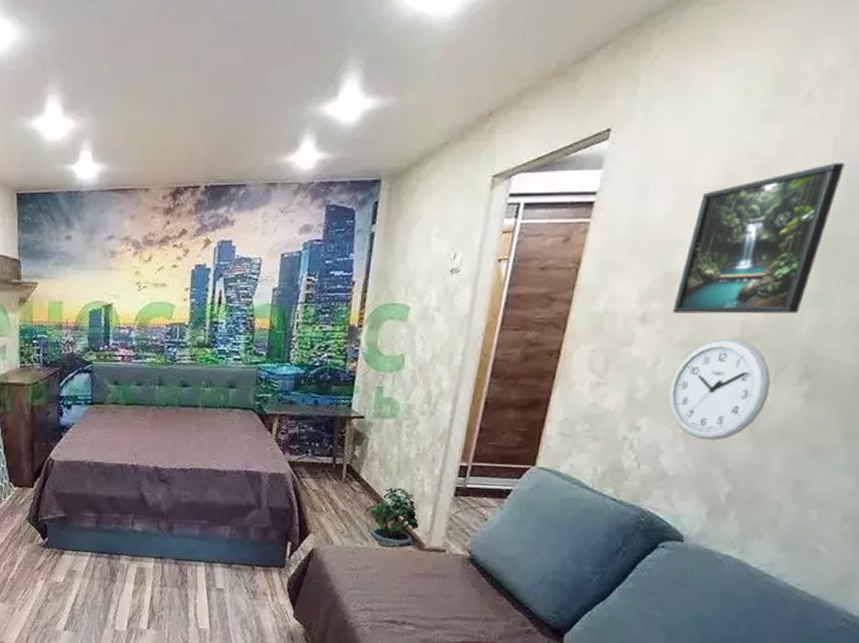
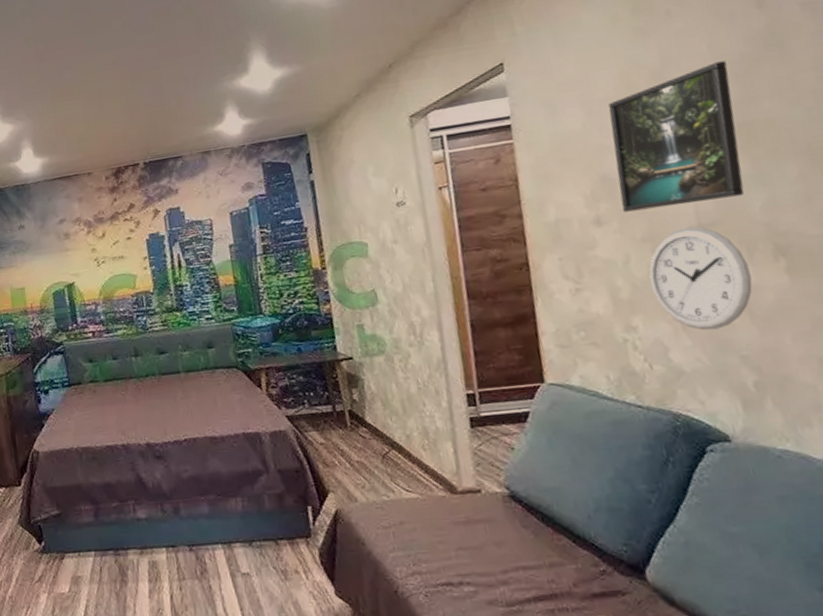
potted plant: present [369,487,420,548] -> none [385,427,445,497]

